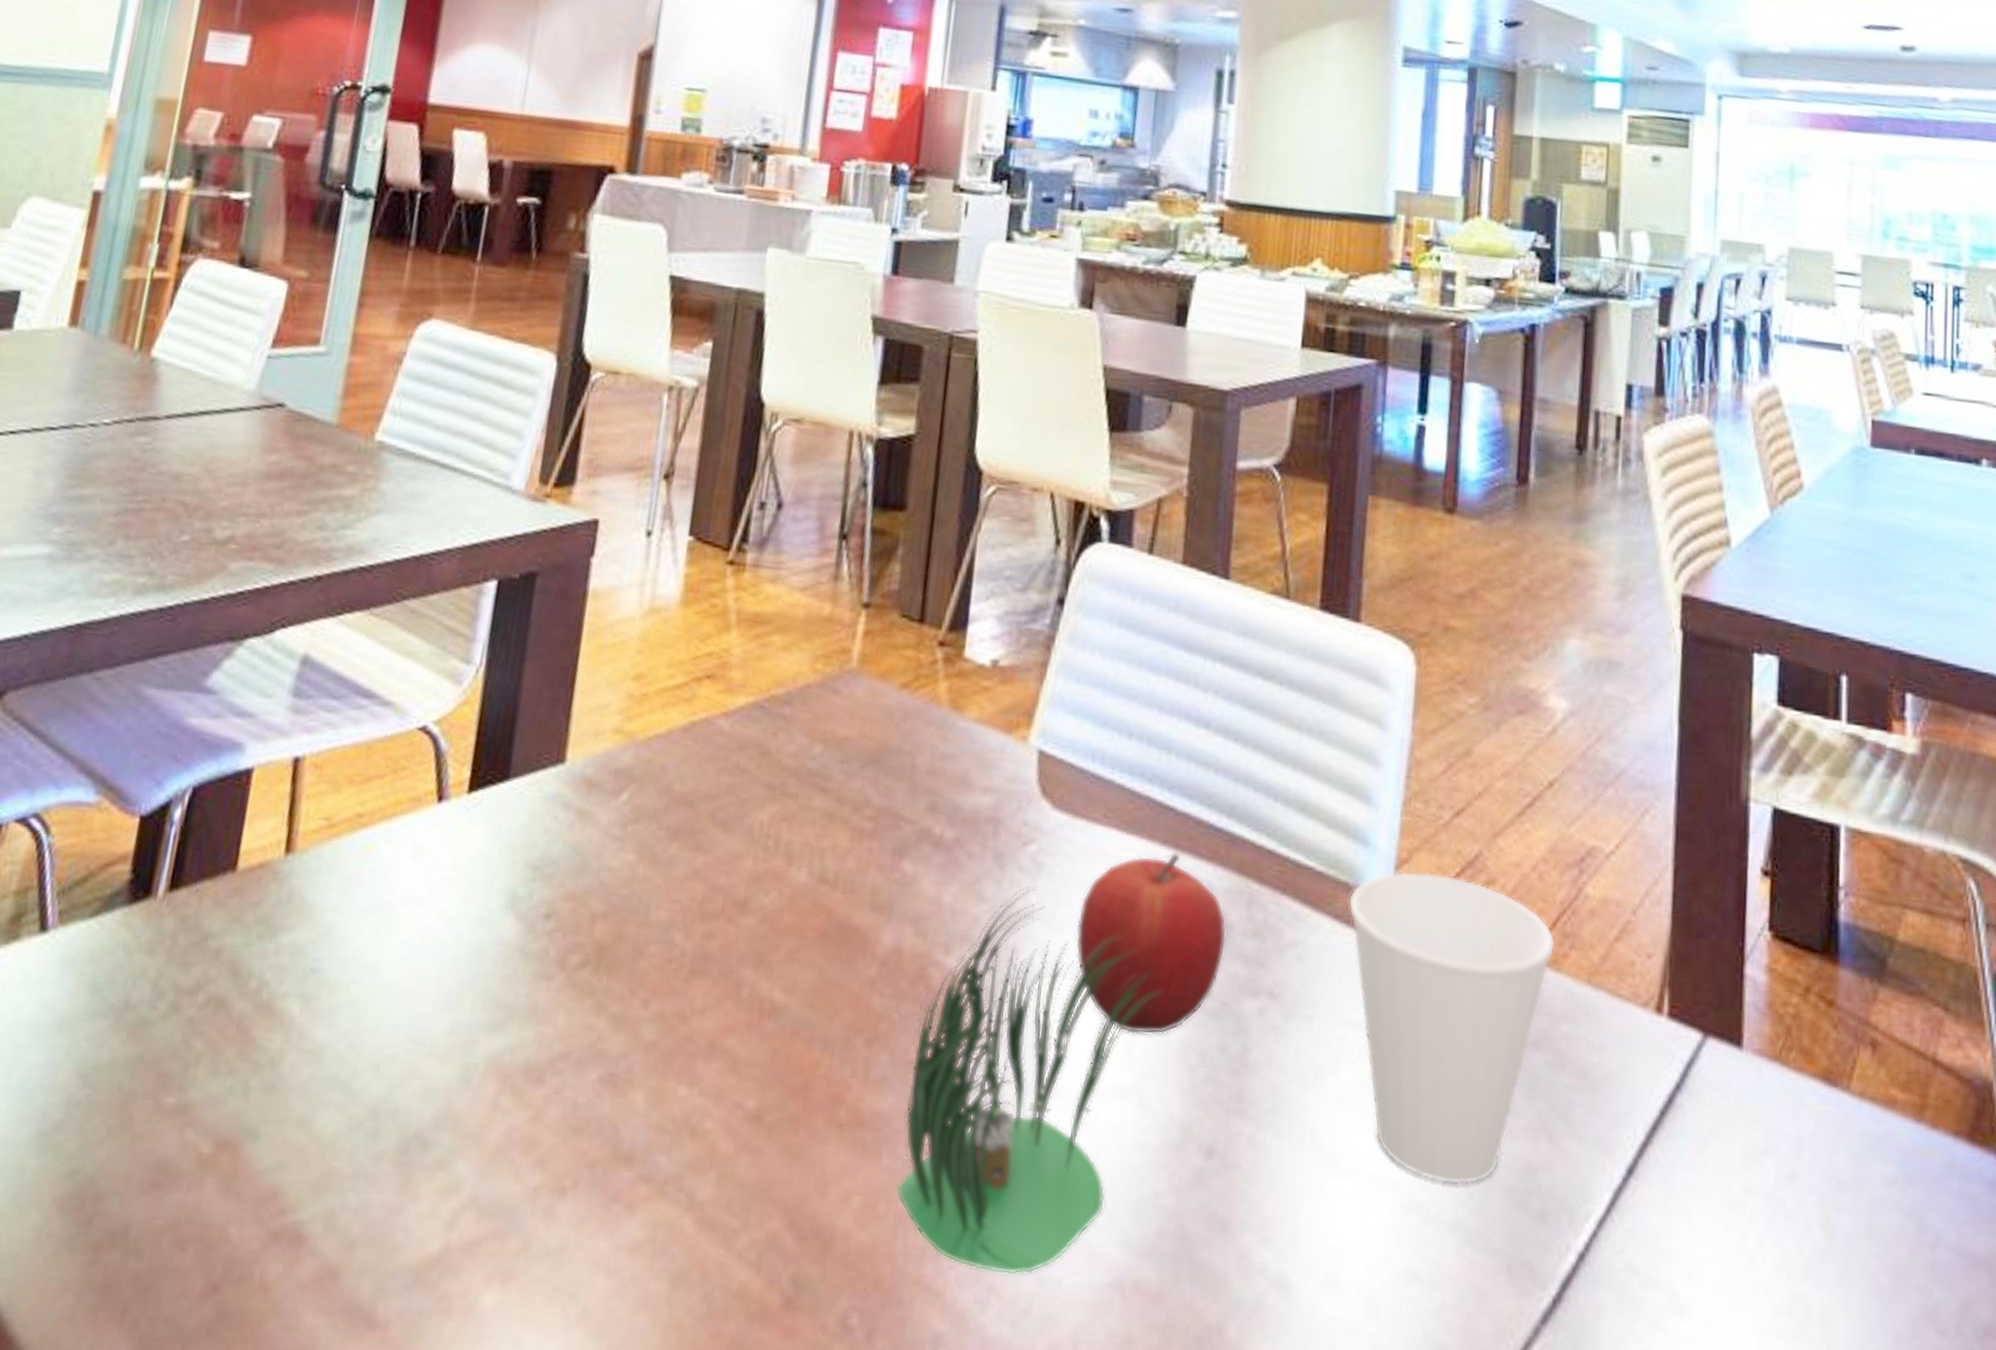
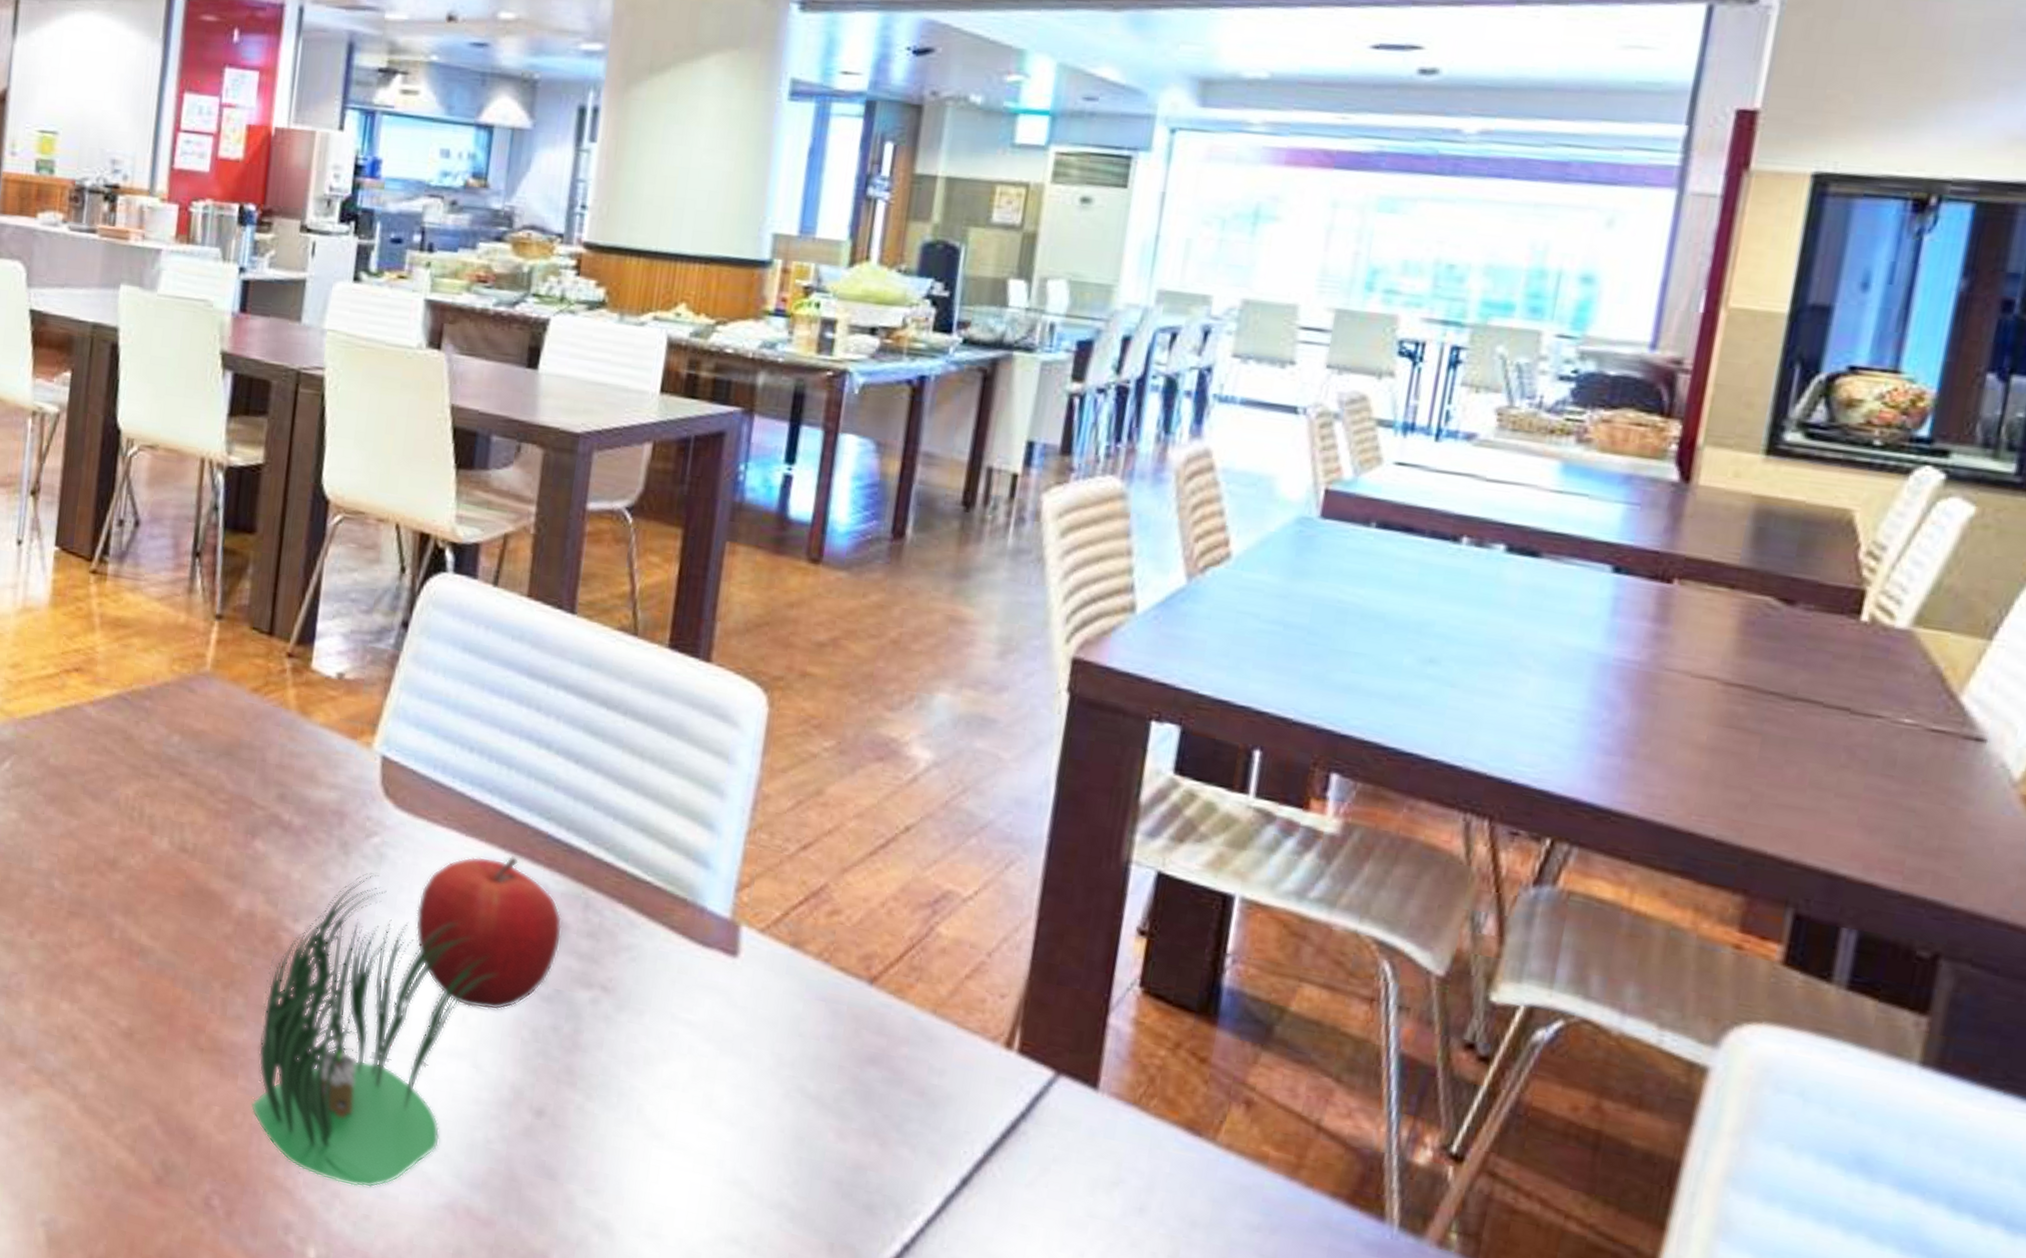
cup: present [1348,871,1556,1185] -> none [685,894,901,1172]

